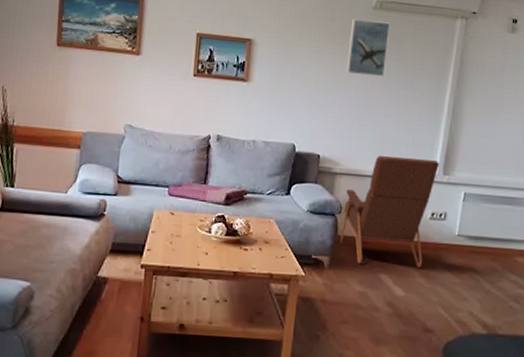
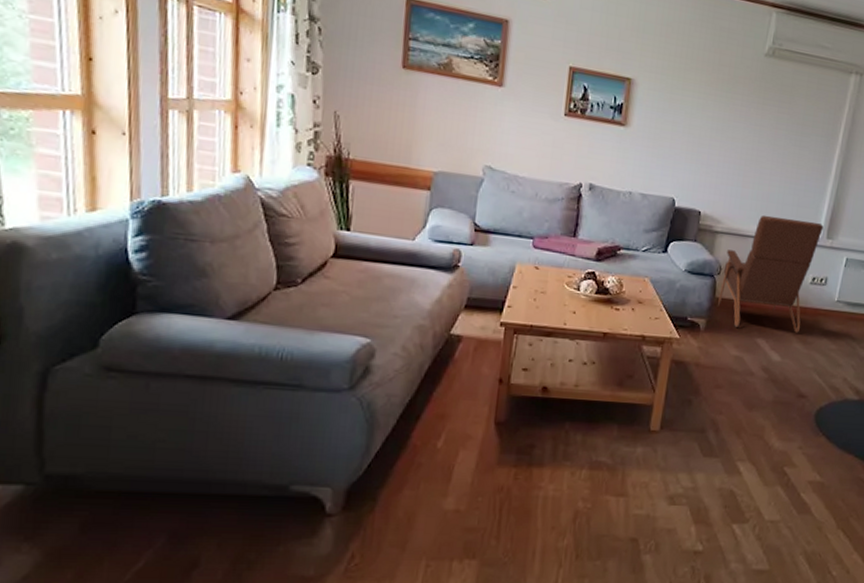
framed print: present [346,19,390,77] -> none [733,65,782,132]

